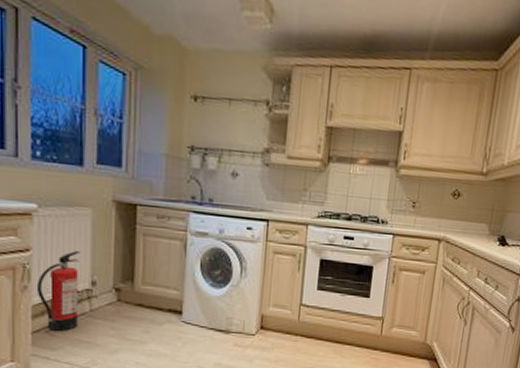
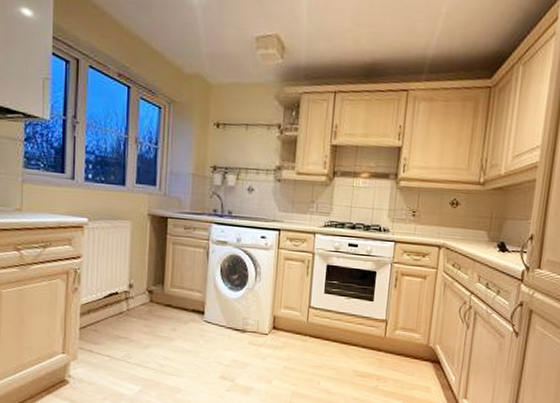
fire extinguisher: present [36,251,81,332] -> none [84,258,122,329]

